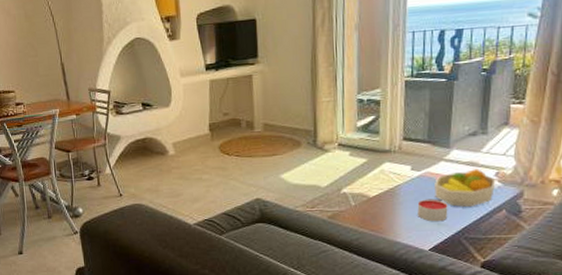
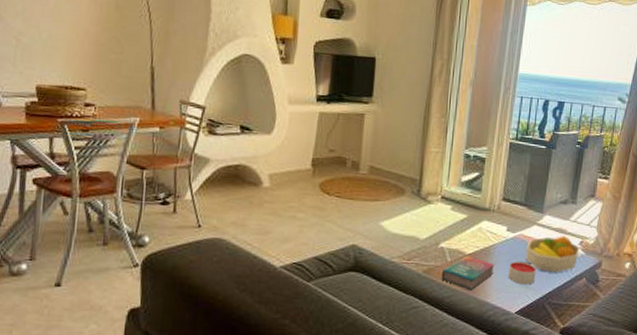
book: none [347,198,402,232] -> present [441,256,495,291]

